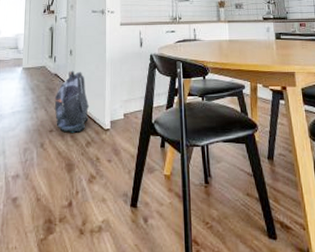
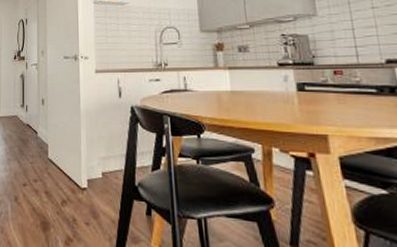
backpack: present [54,70,90,133] -> none [27,121,64,189]

